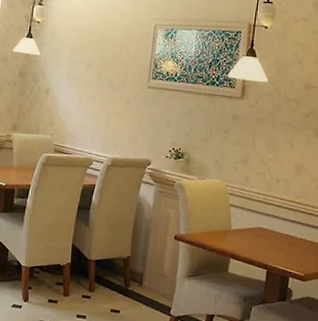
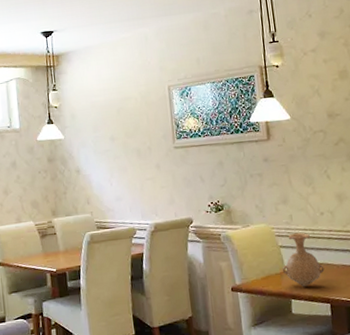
vase: none [227,194,269,249] -> present [282,232,325,287]

